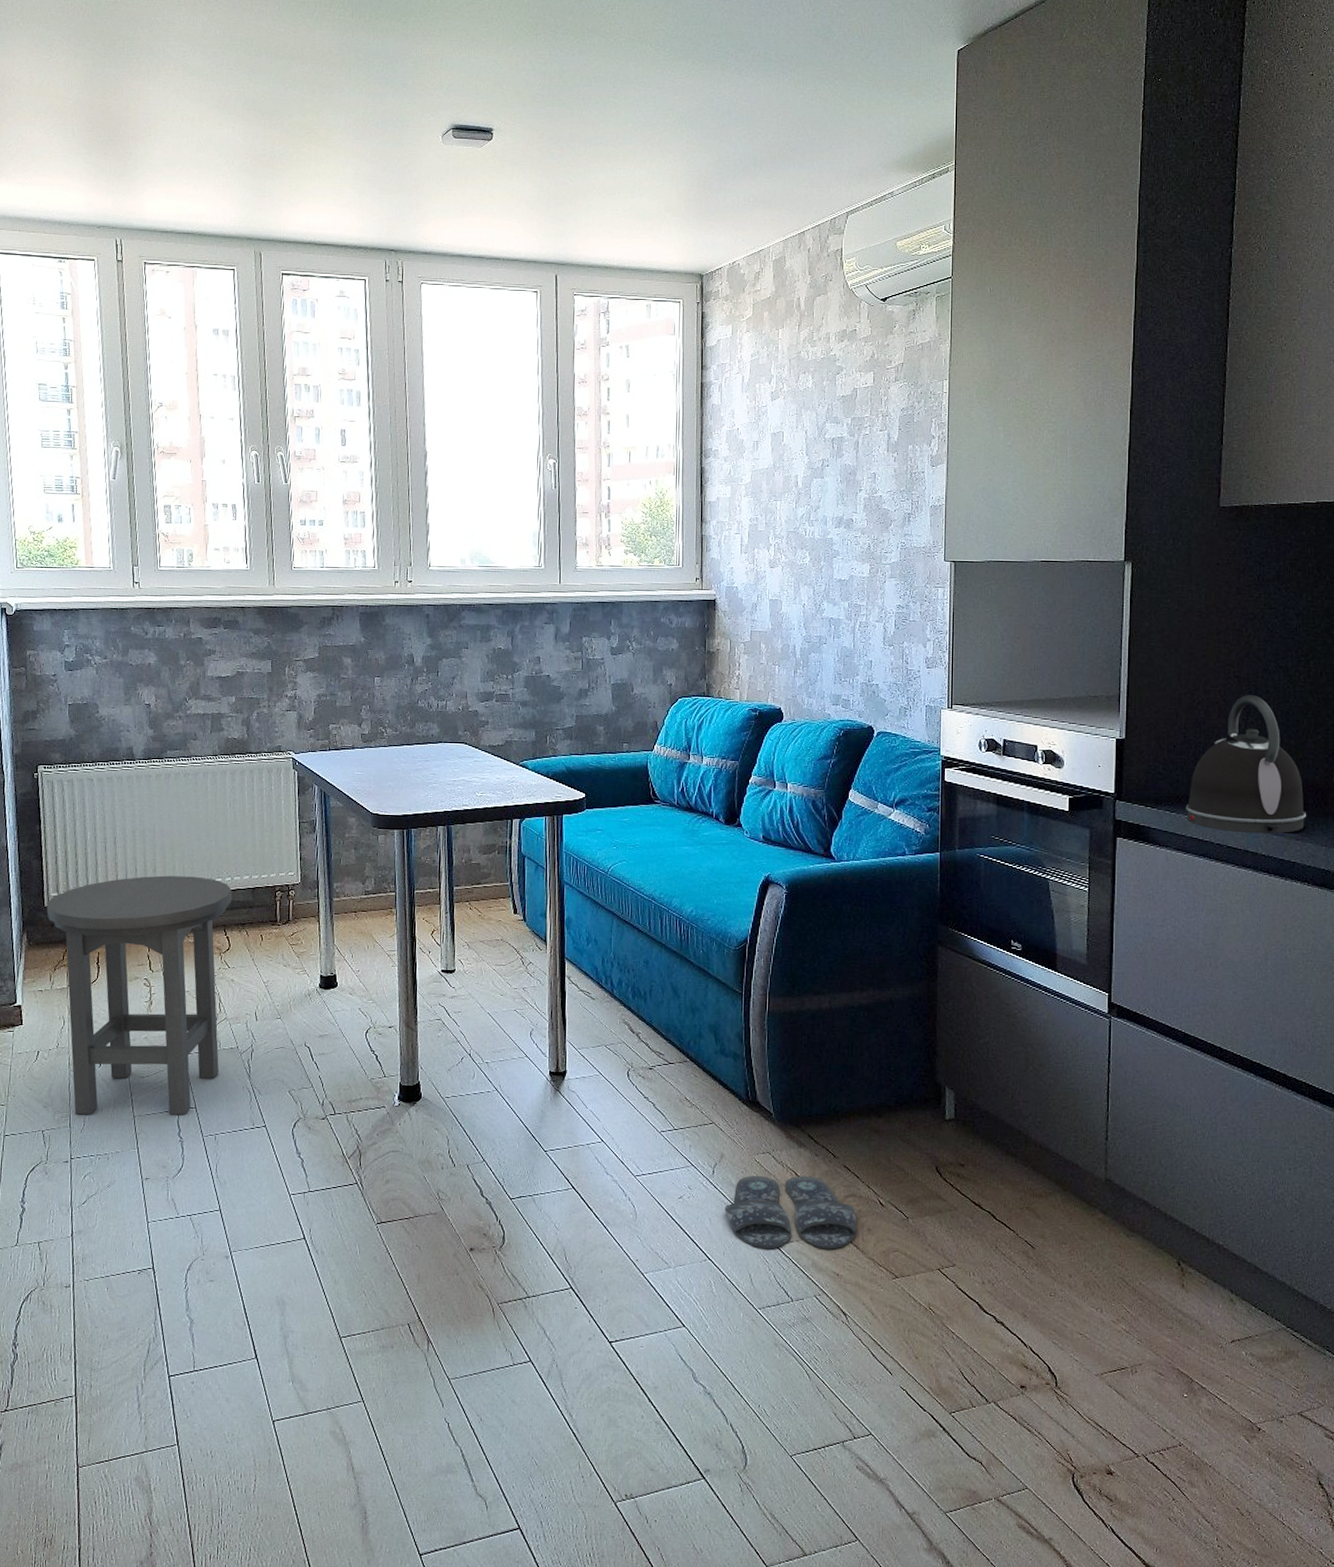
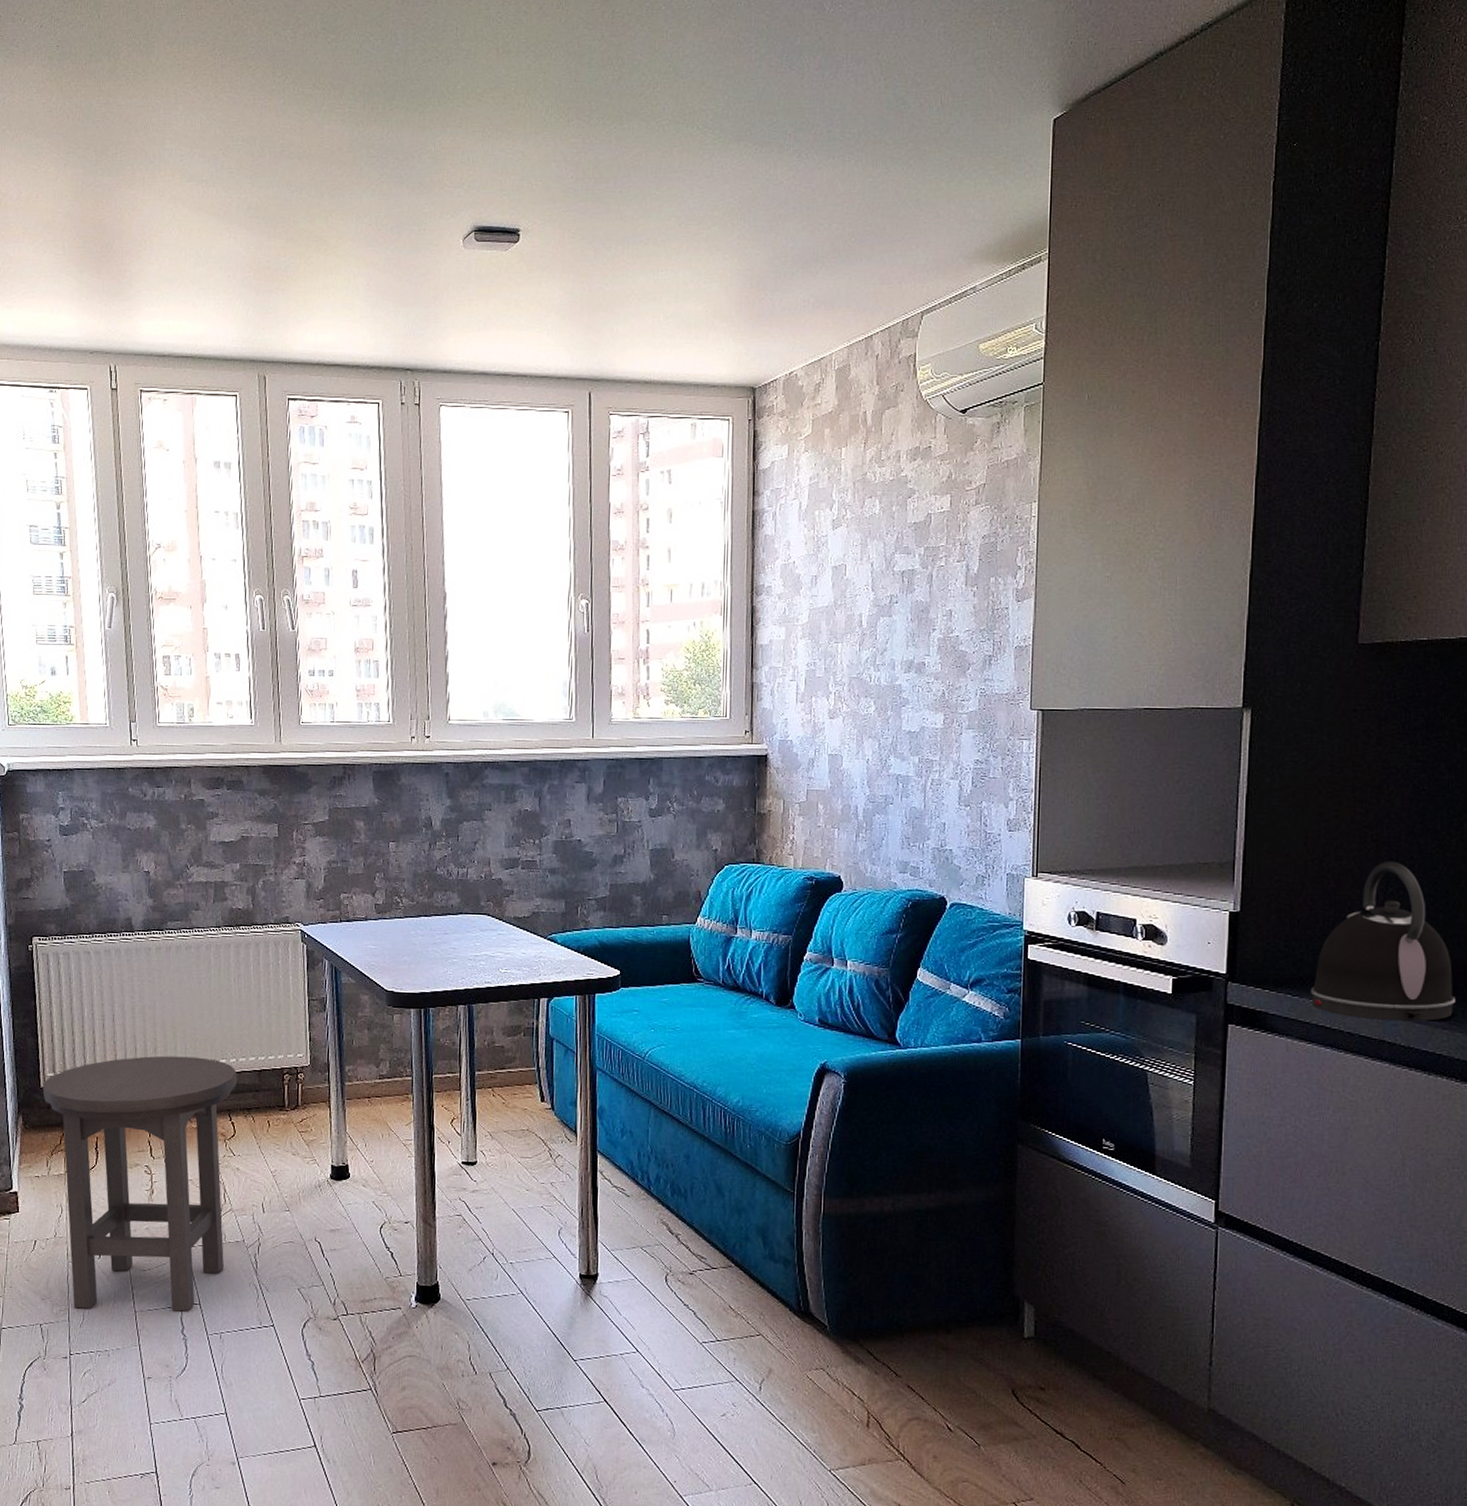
slippers: present [724,1176,857,1250] -> none [772,1394,922,1478]

